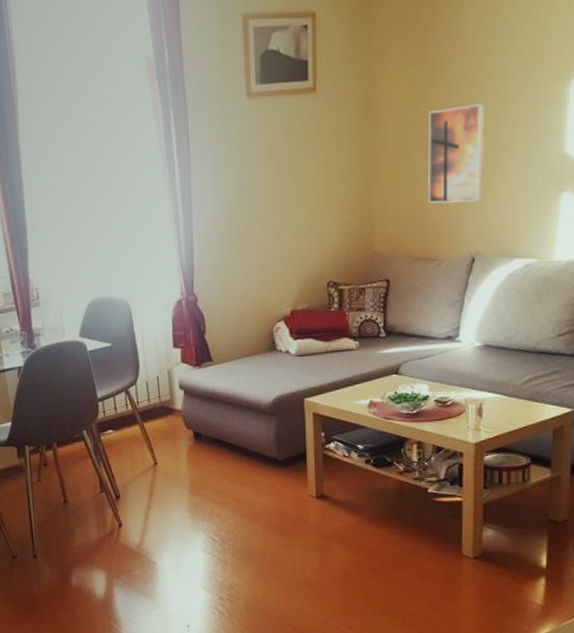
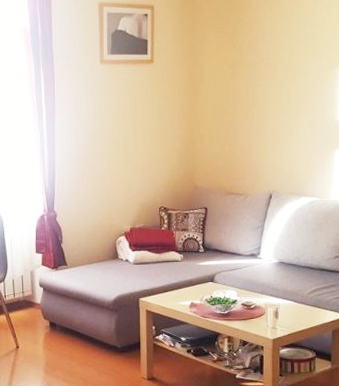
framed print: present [428,104,485,204] -> none [237,80,279,153]

